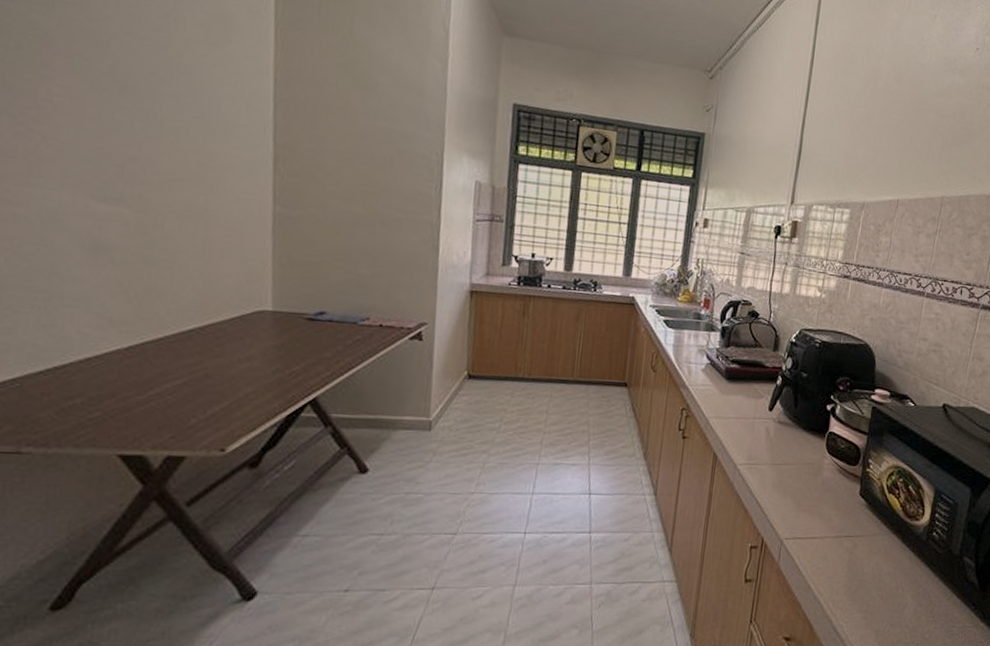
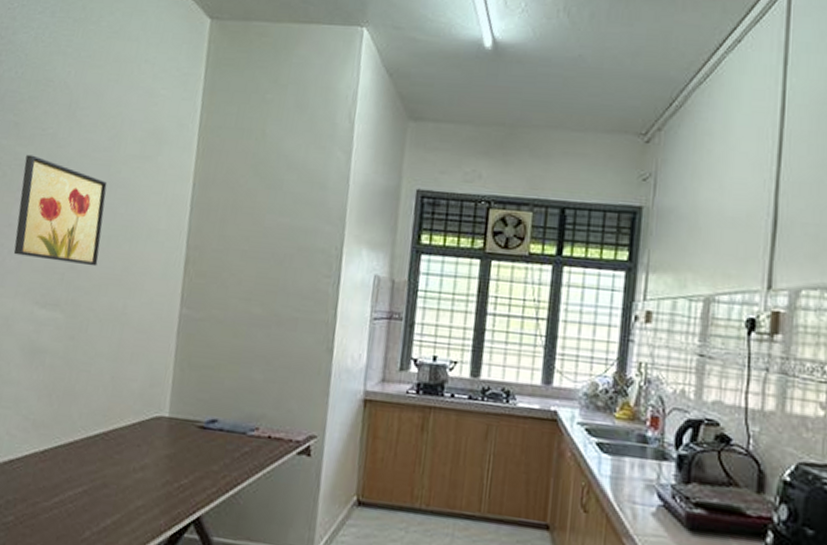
wall art: none [46,24,167,160] -> present [13,154,108,267]

